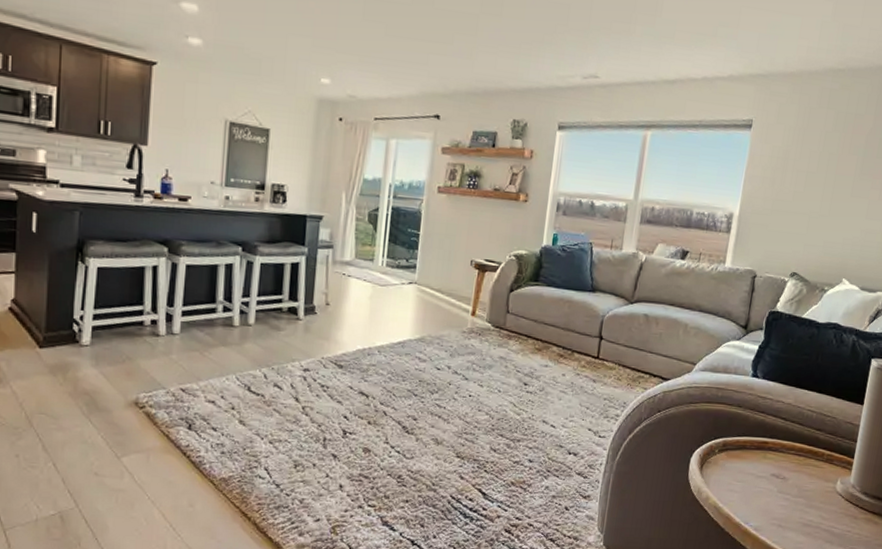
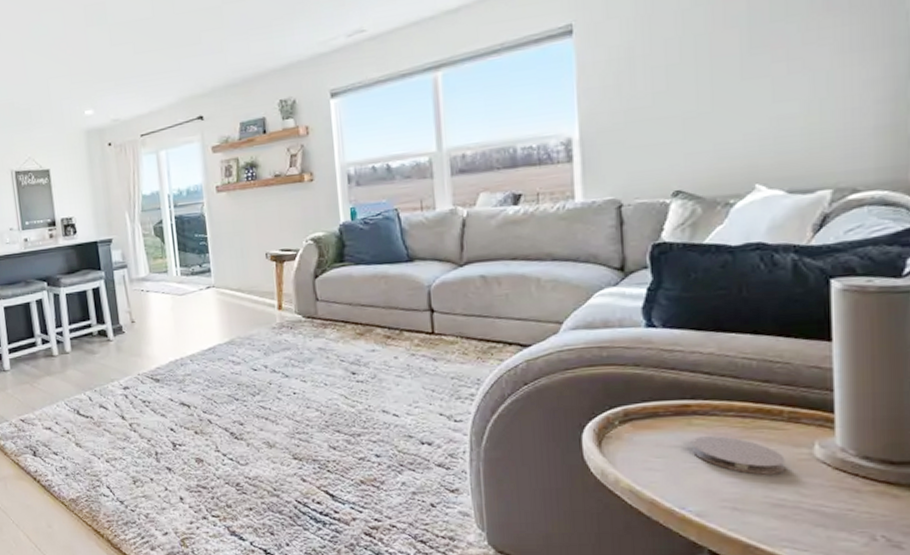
coaster: none [762,468,819,501] -> present [692,436,786,475]

